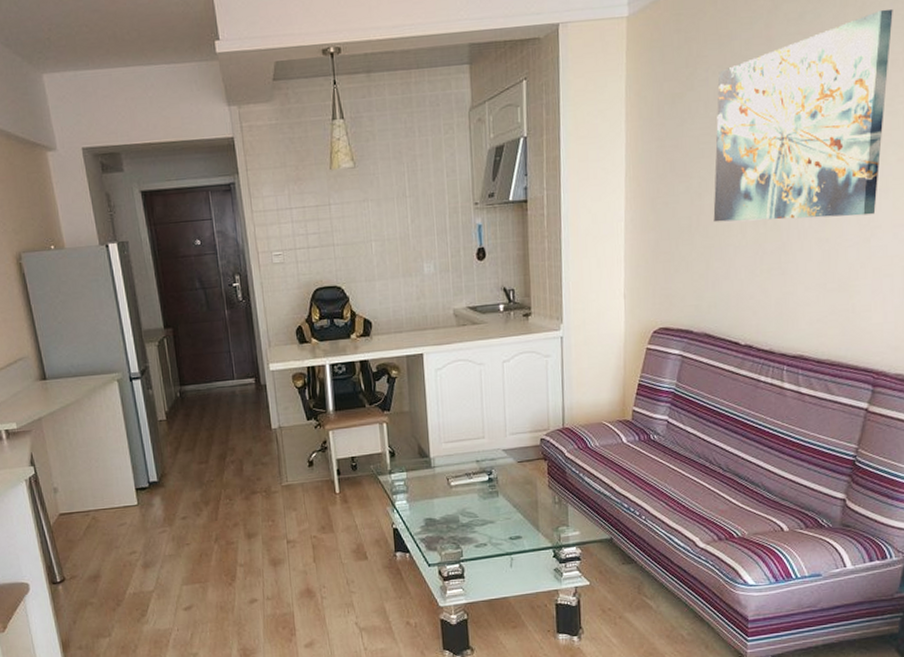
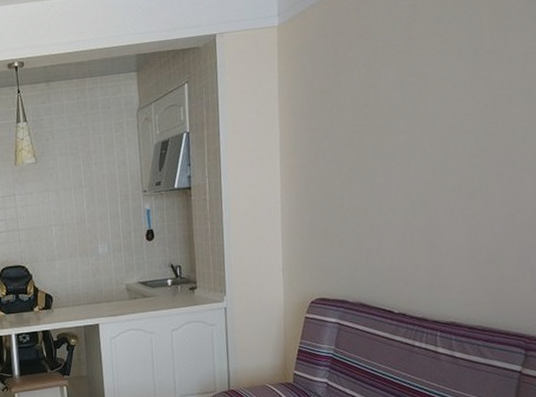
wall art: present [713,8,893,223] -> none [363,9,526,203]

